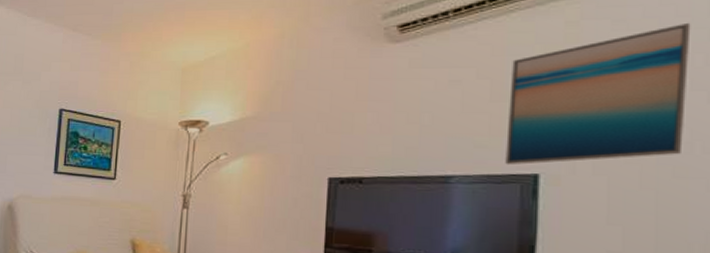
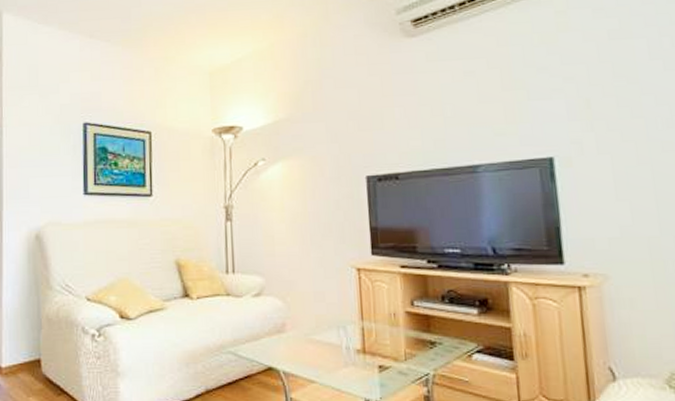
wall art: present [505,22,691,165] -> none [516,9,666,151]

